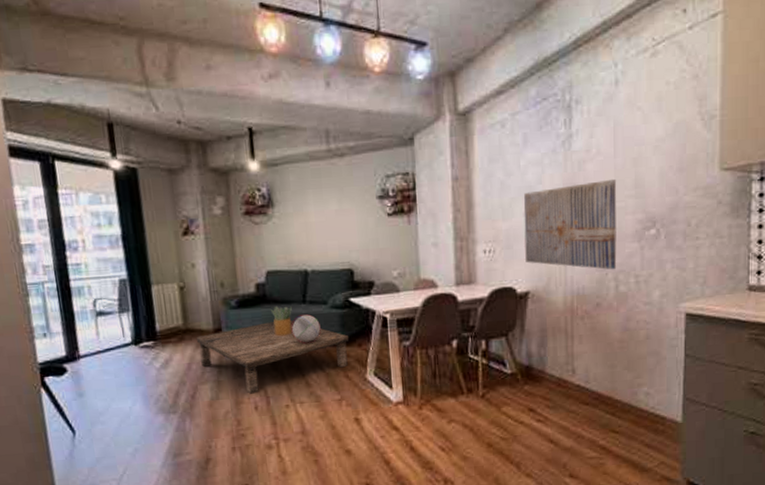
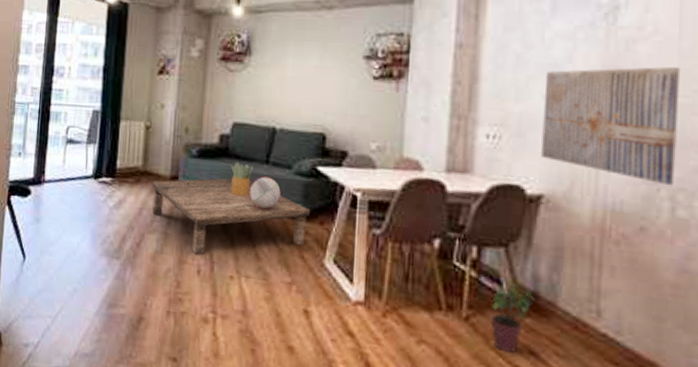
potted plant: none [499,362,530,414] -> present [490,282,535,354]

